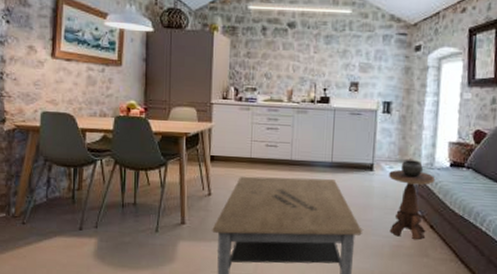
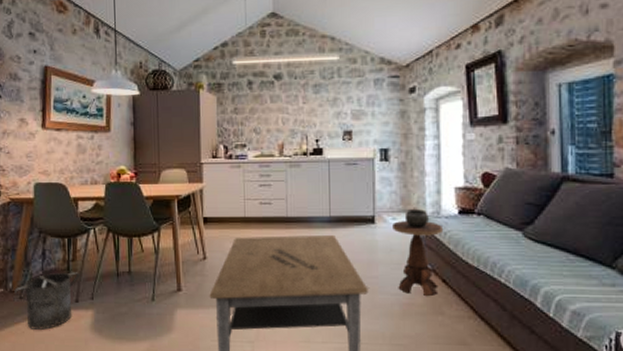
bucket: none [17,194,85,255] -> present [14,266,80,330]

